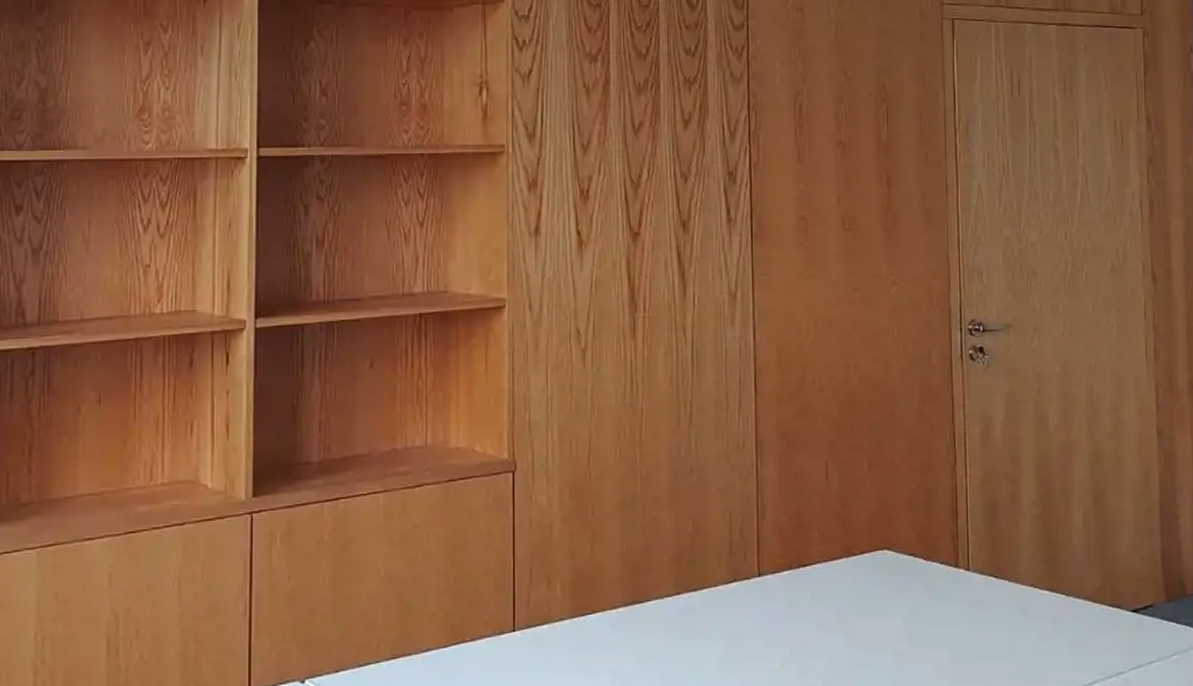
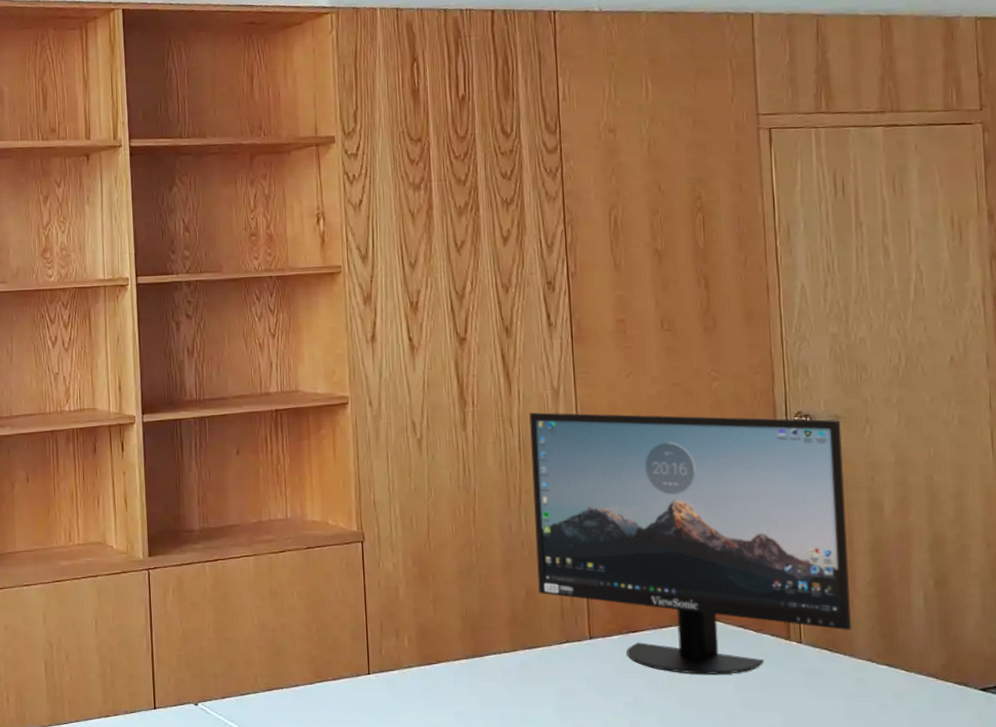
monitor: none [704,319,1016,611] -> present [529,412,851,674]

